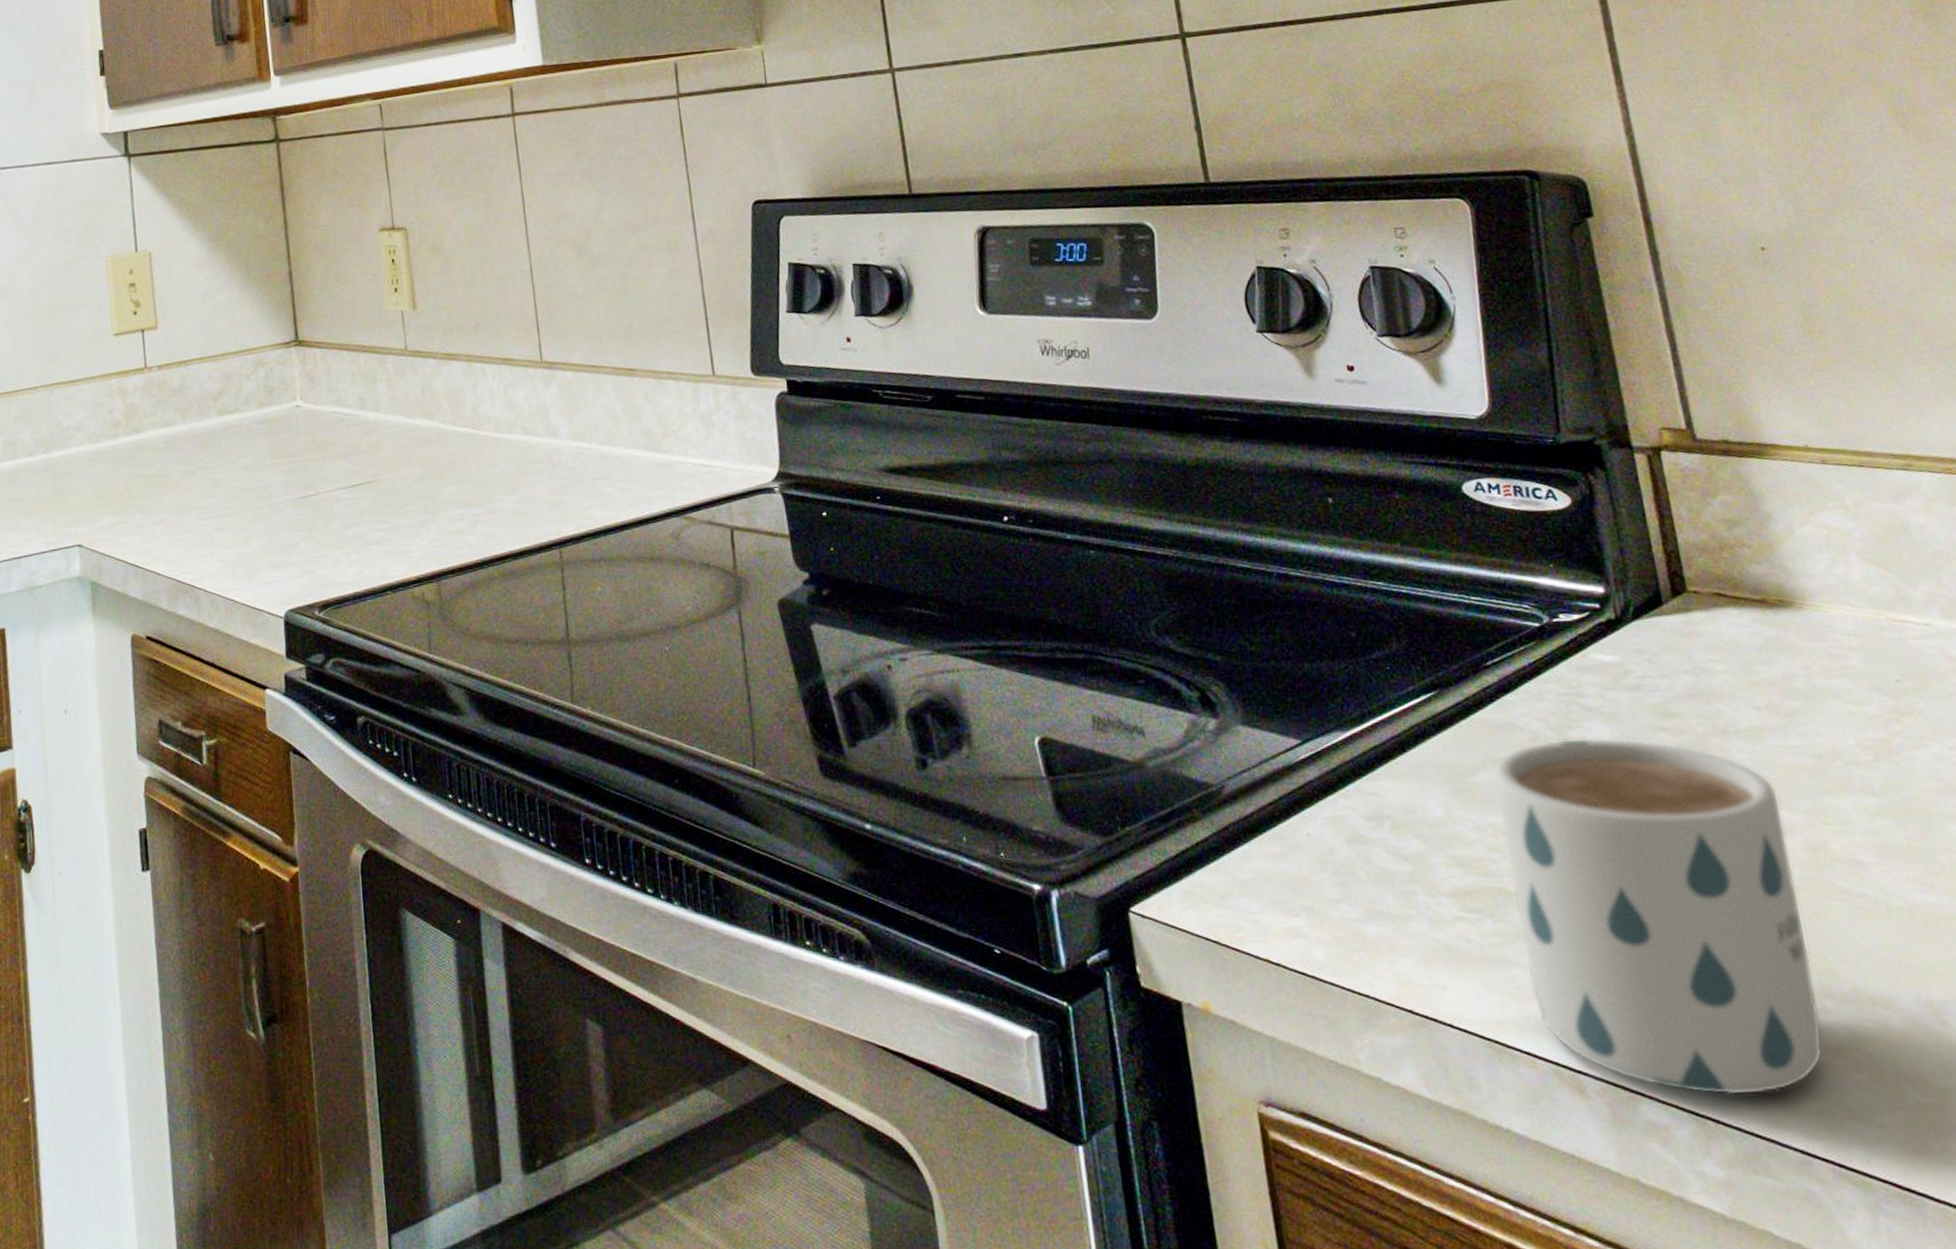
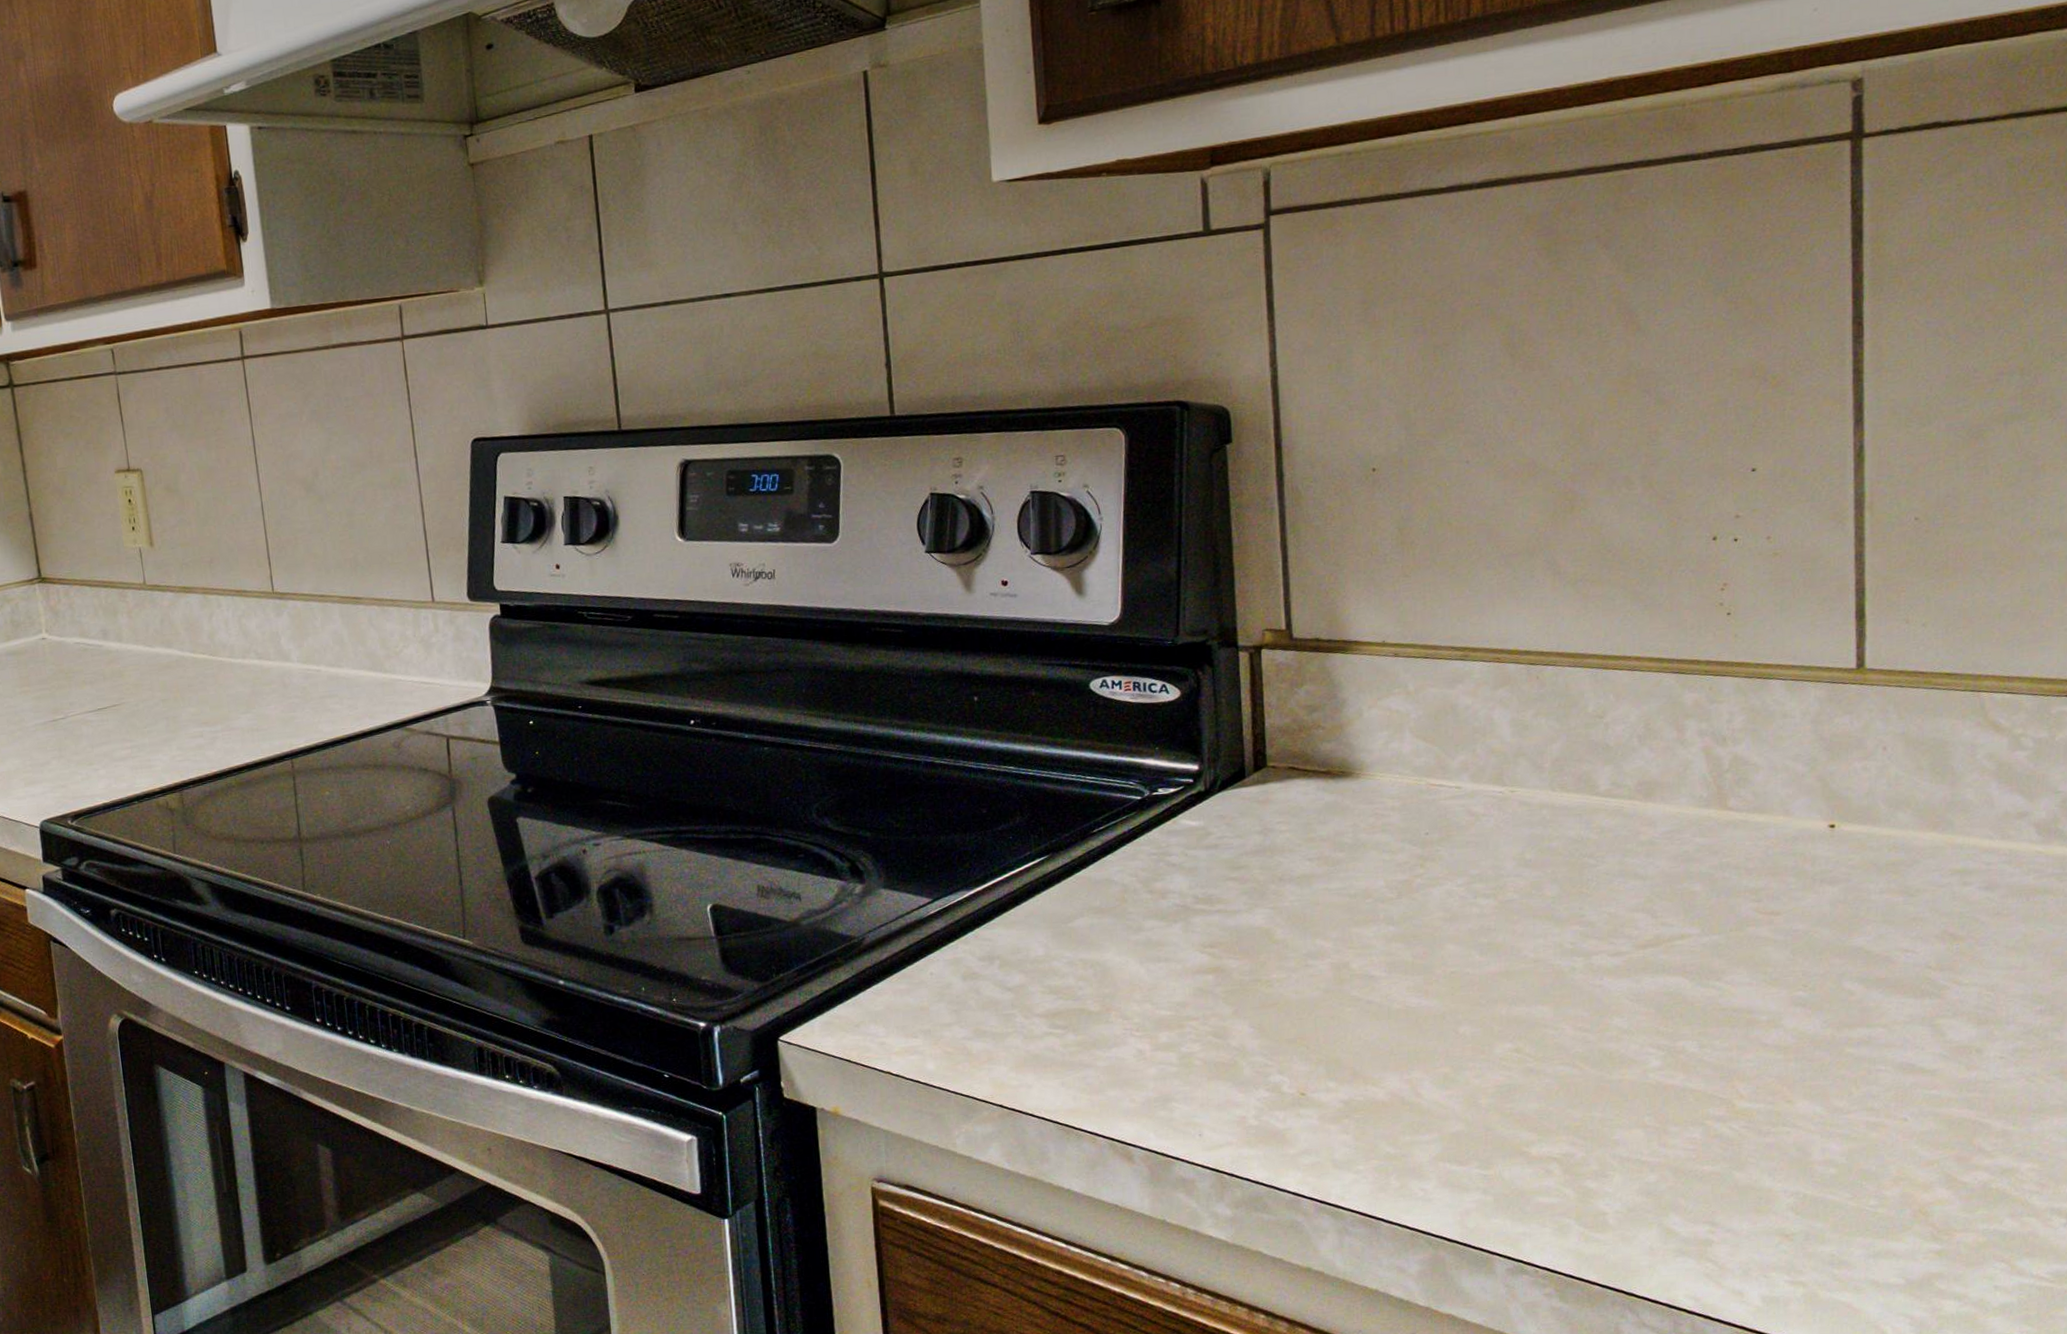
mug: present [1493,737,1824,1096] -> none [1088,887,1323,1156]

